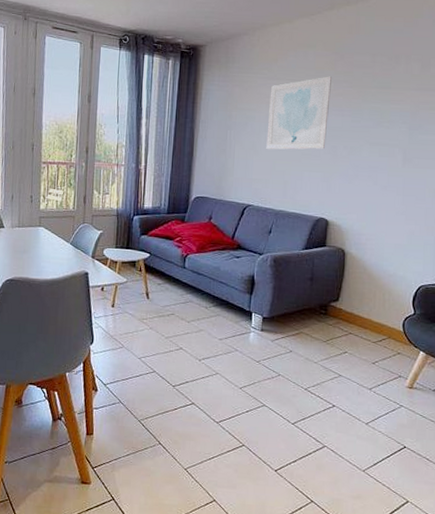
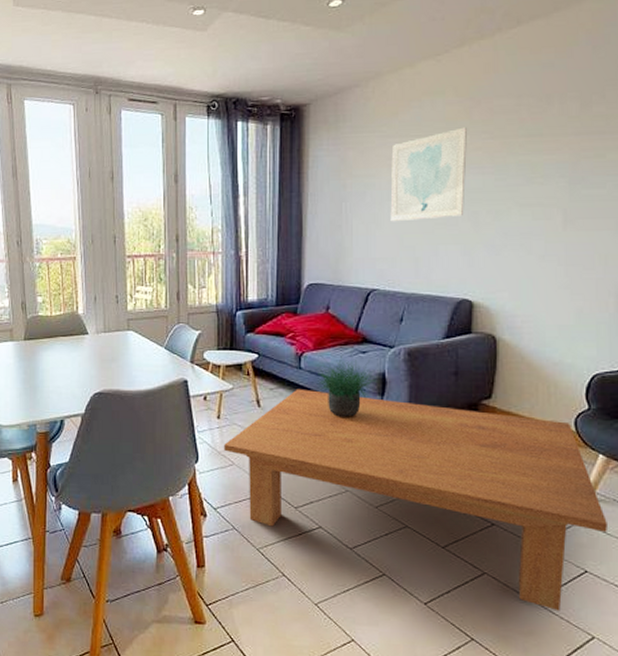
coffee table: none [116,285,423,480] -> present [224,388,607,612]
potted plant: none [197,256,248,311] -> present [316,351,378,417]

